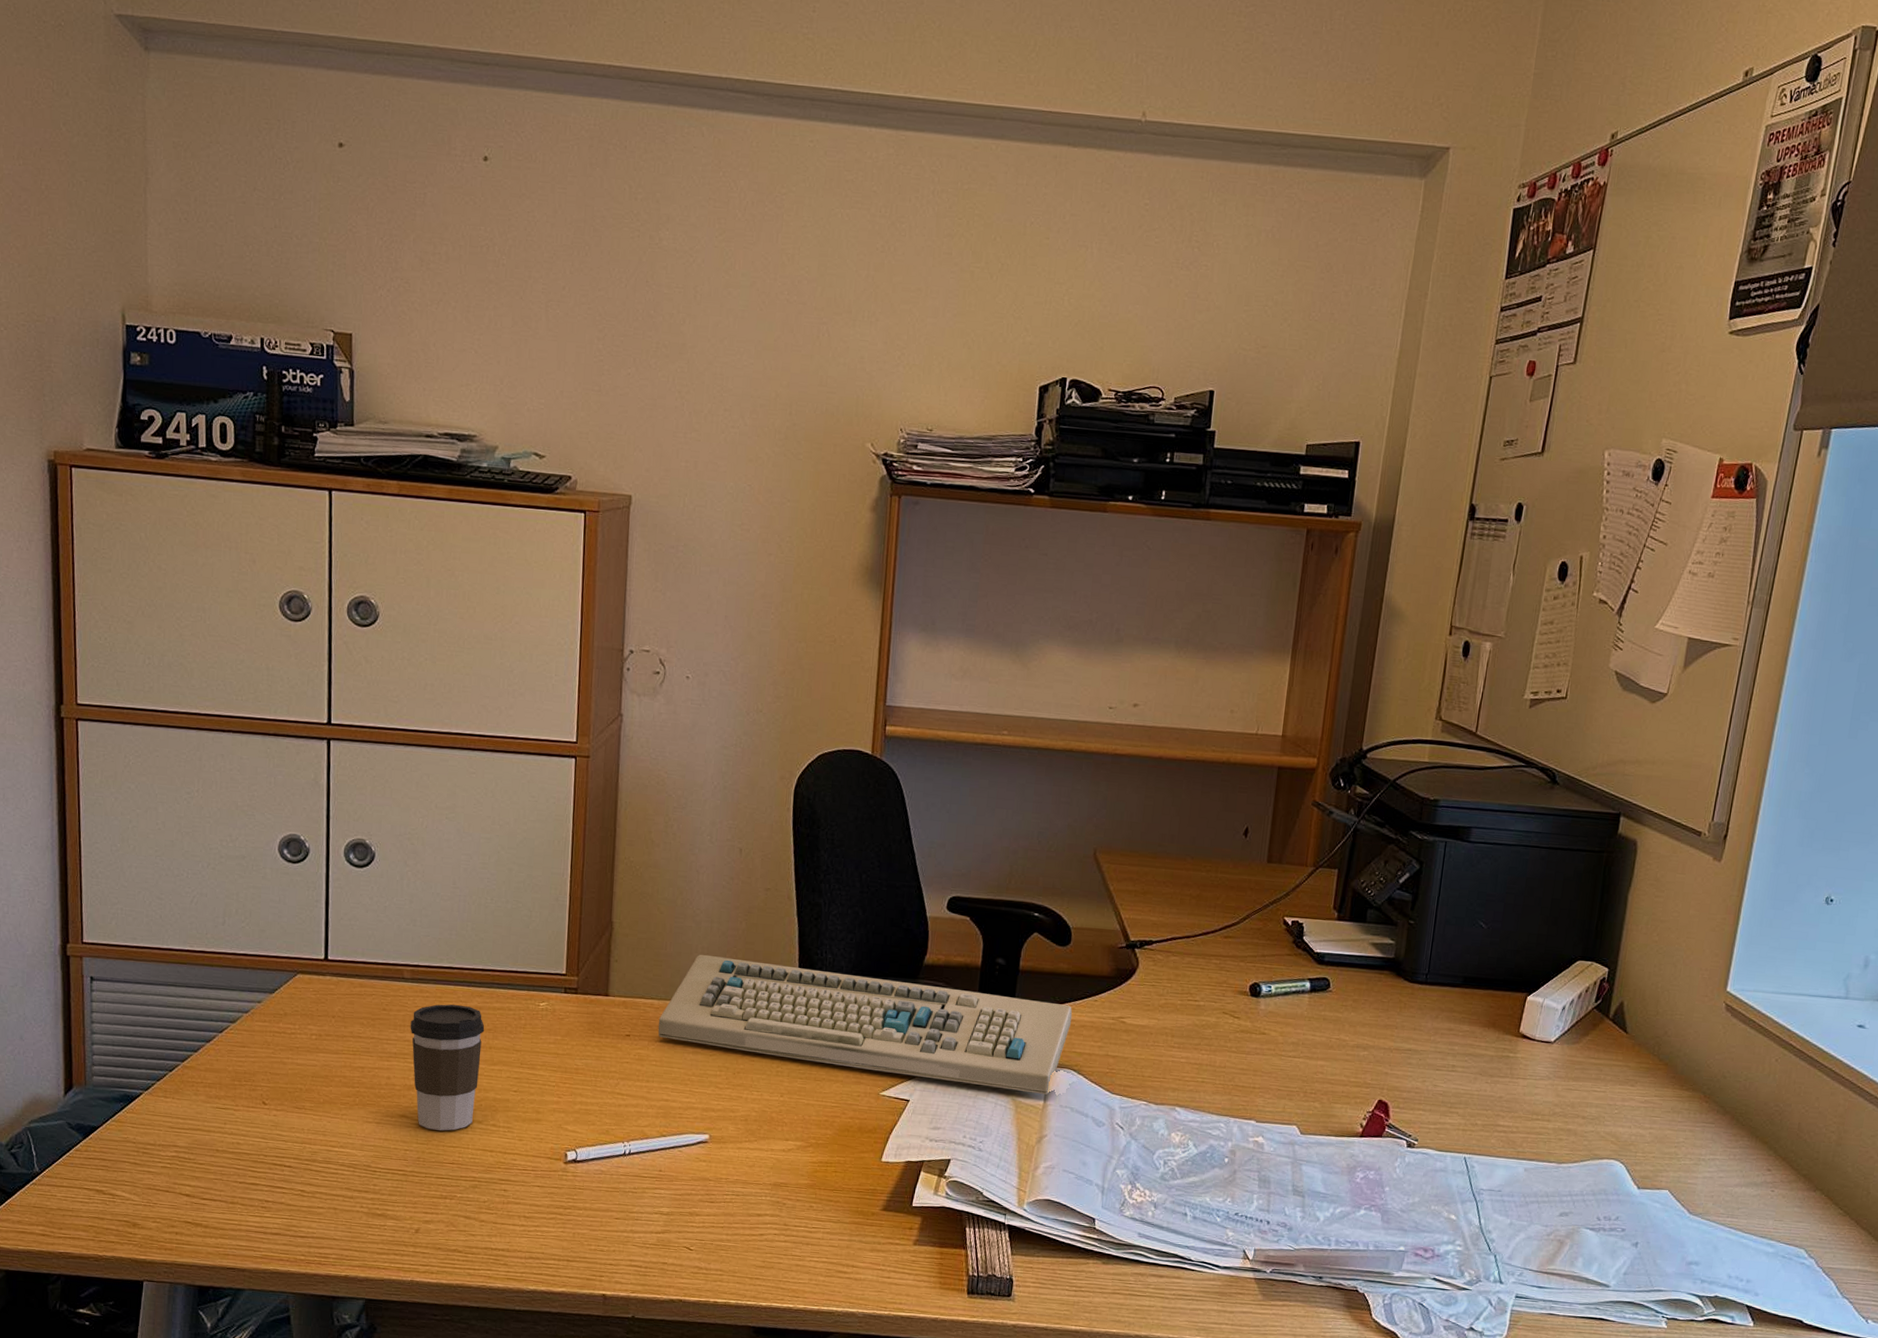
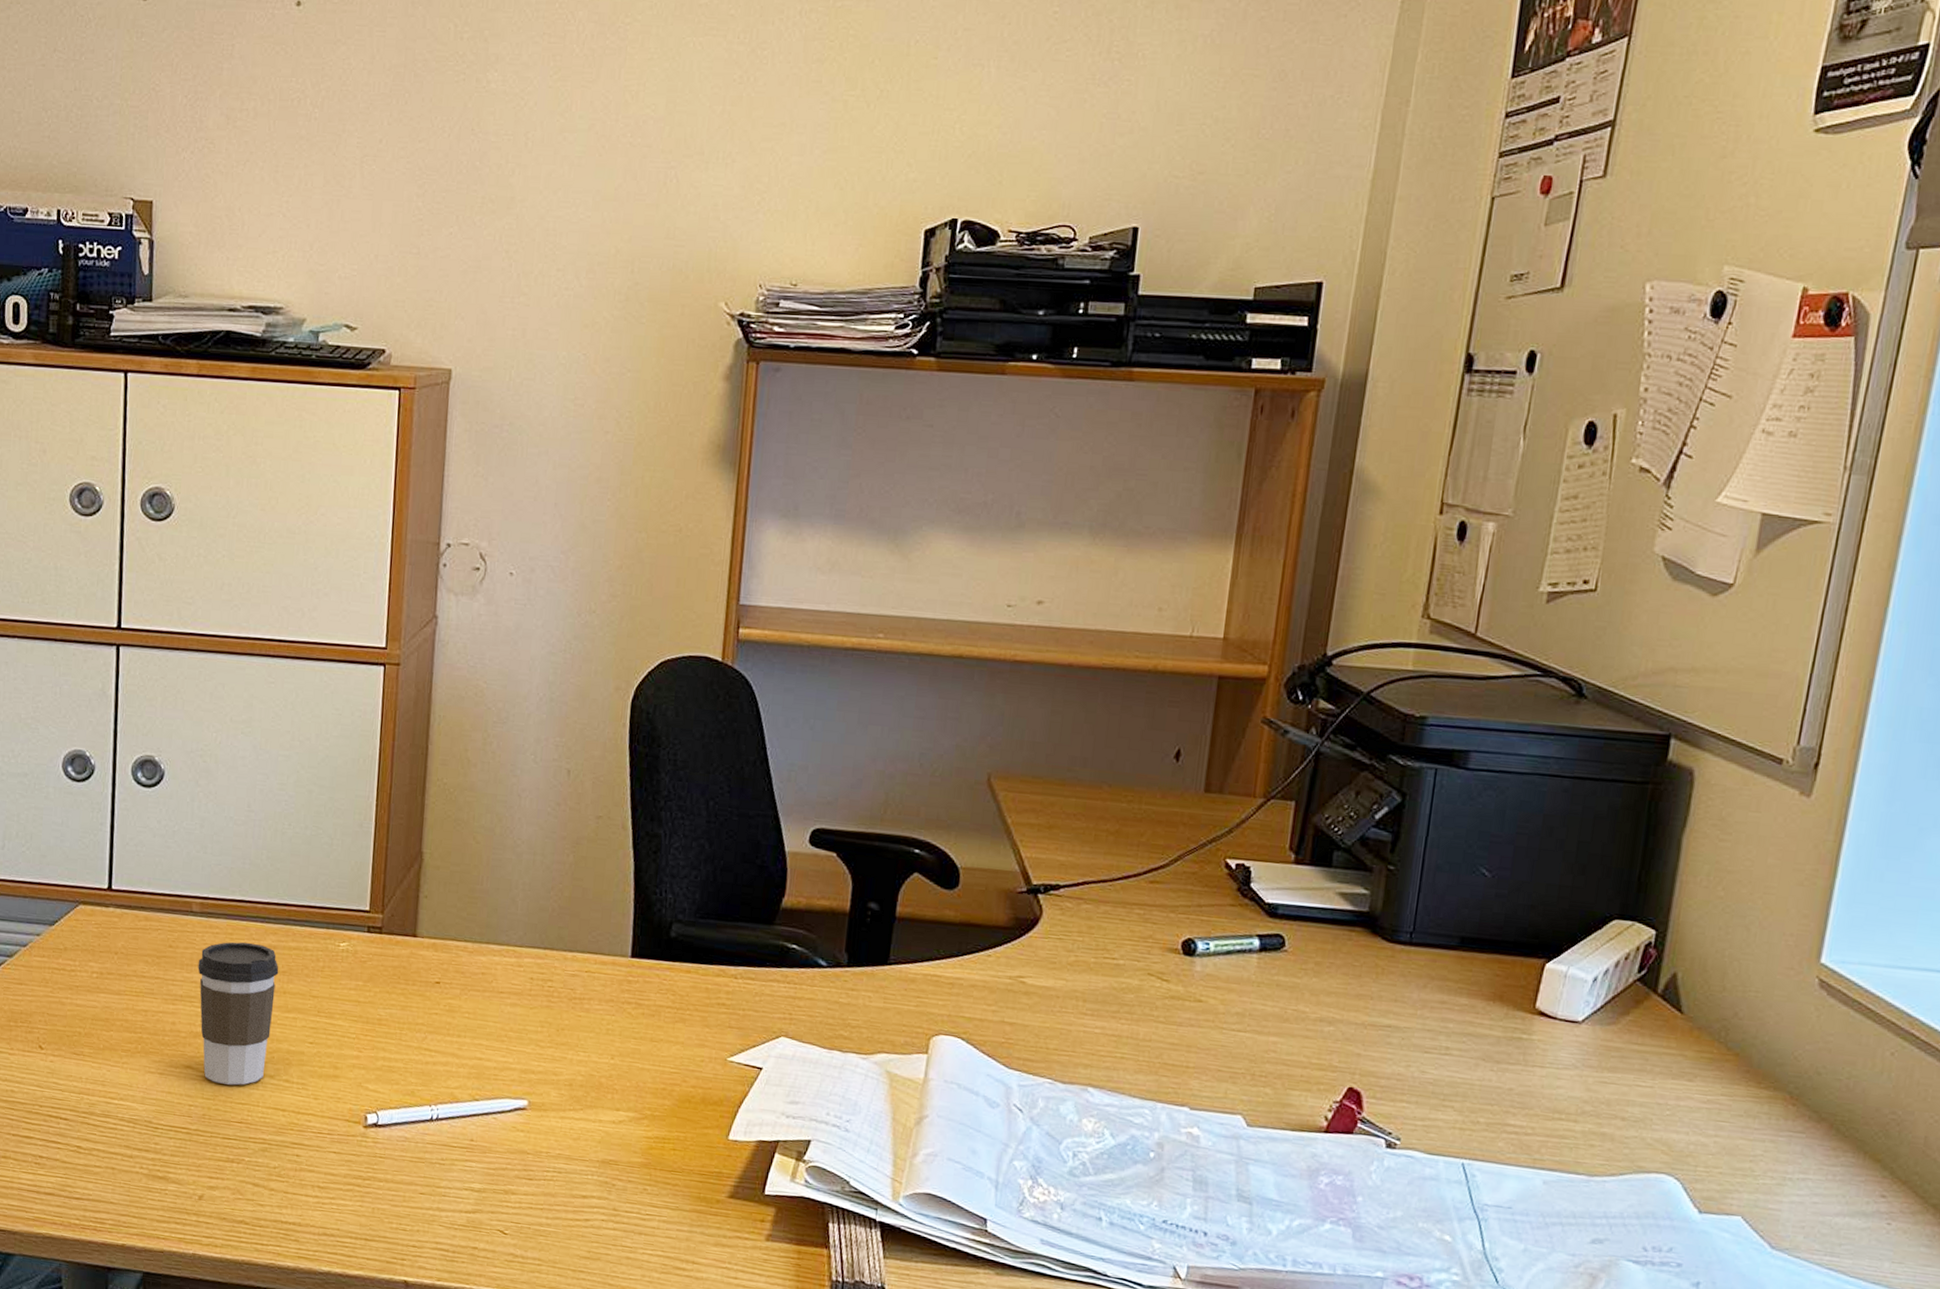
keyboard: present [658,954,1073,1095] -> none [471,891,960,1067]

